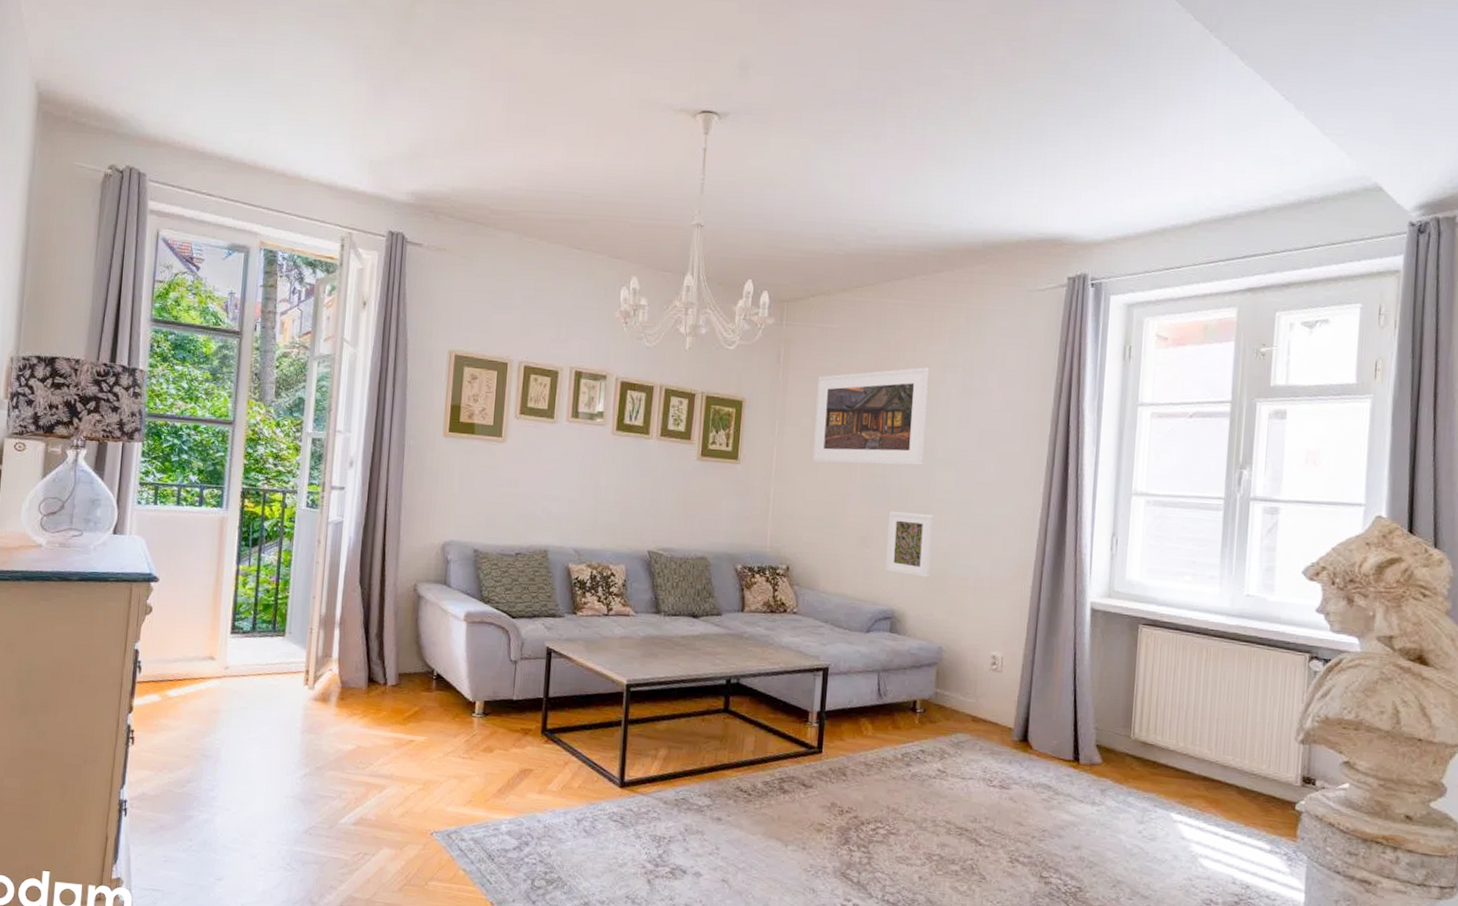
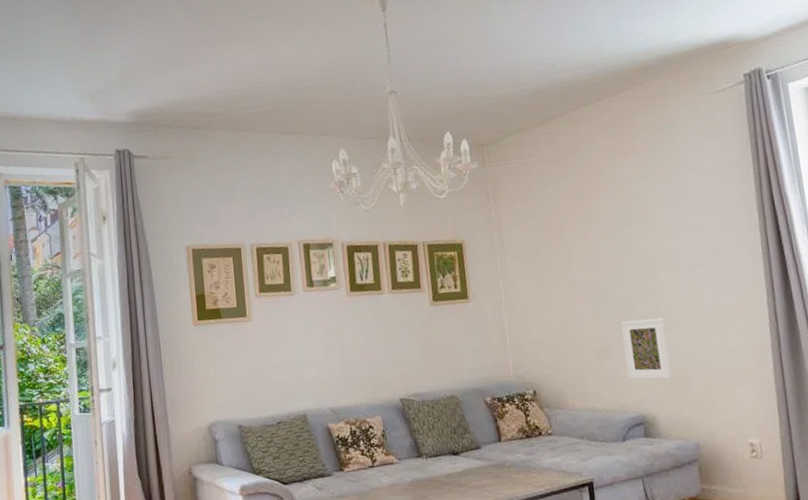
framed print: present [812,367,929,466] -> none [528,181,643,288]

